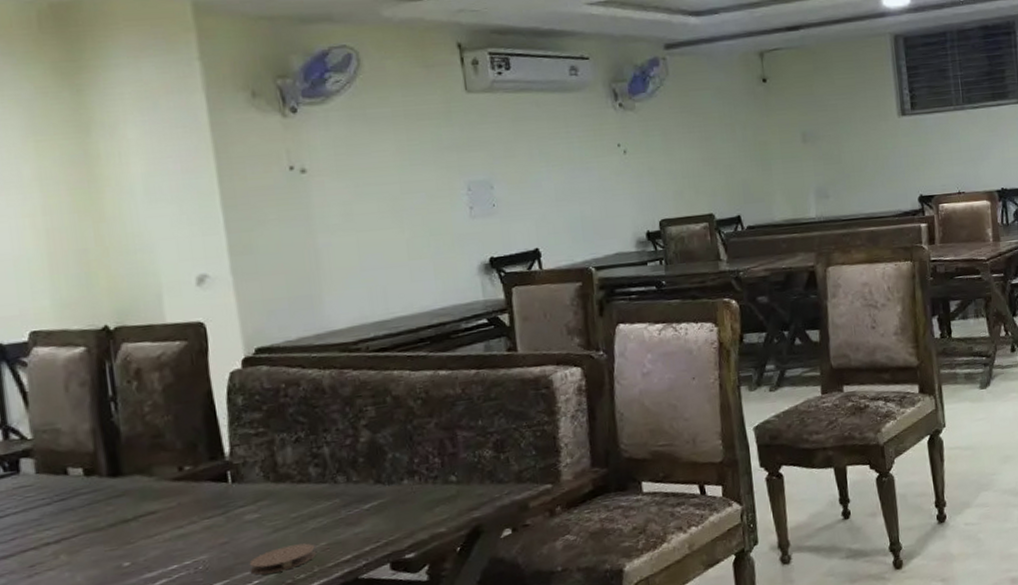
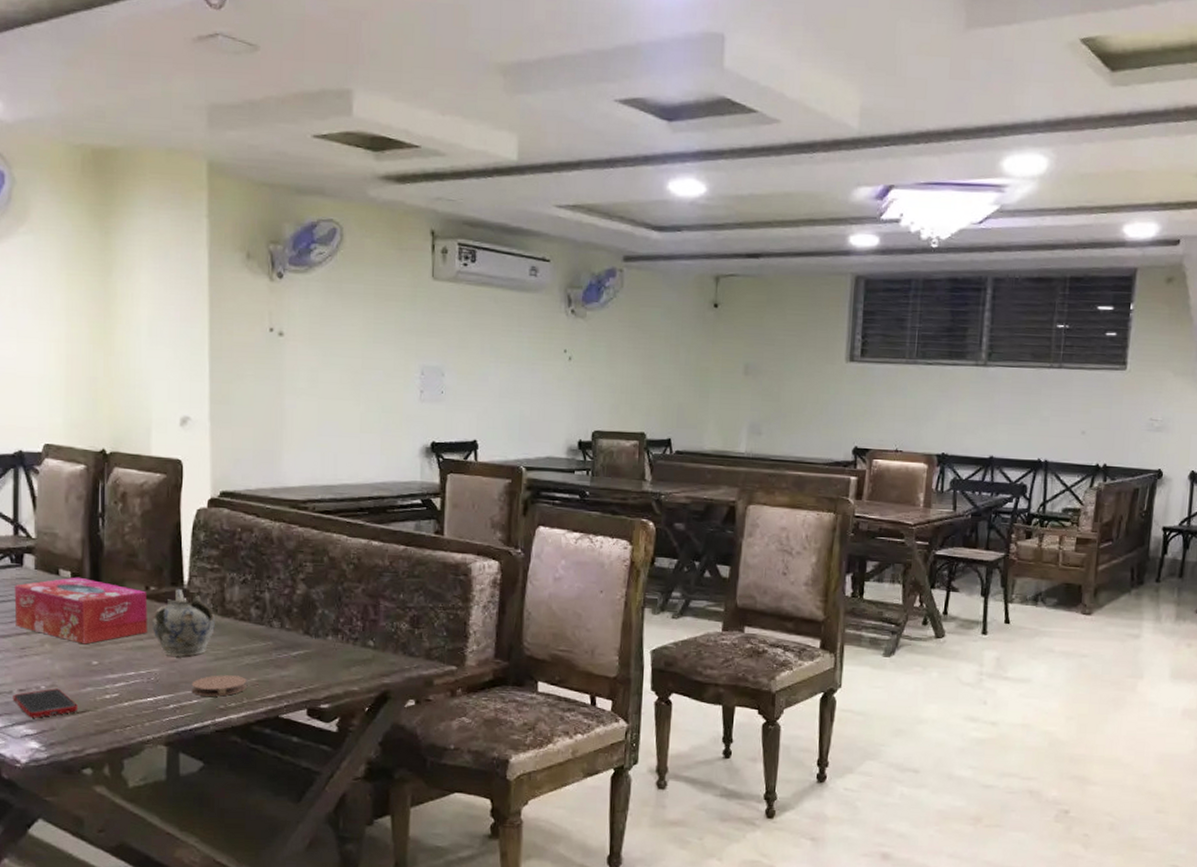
tissue box: none [12,472,187,547] -> present [14,577,148,644]
teapot: none [192,462,269,539] -> present [153,589,215,658]

